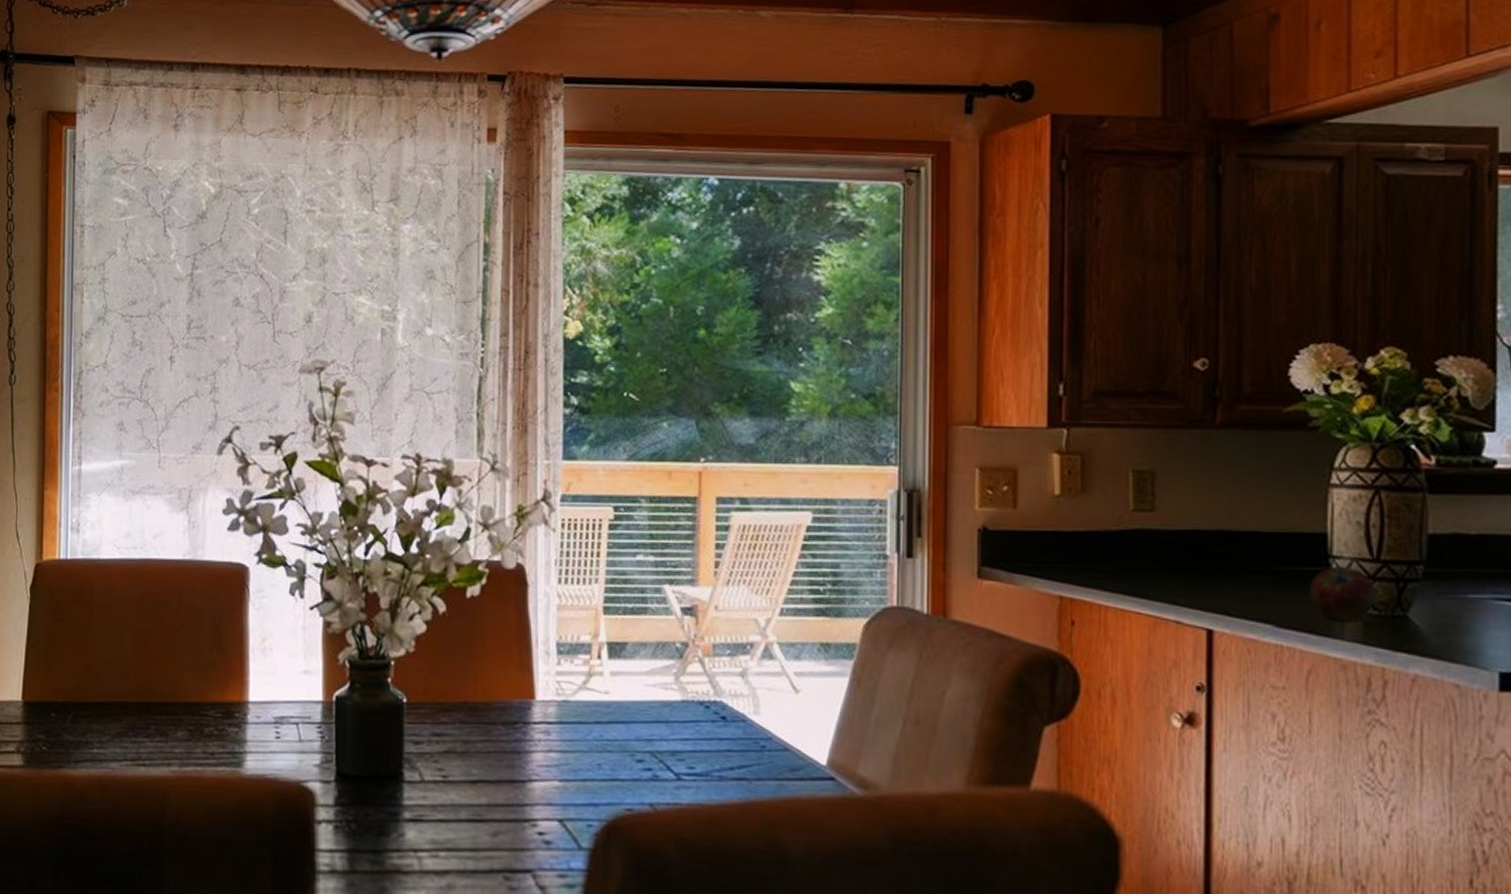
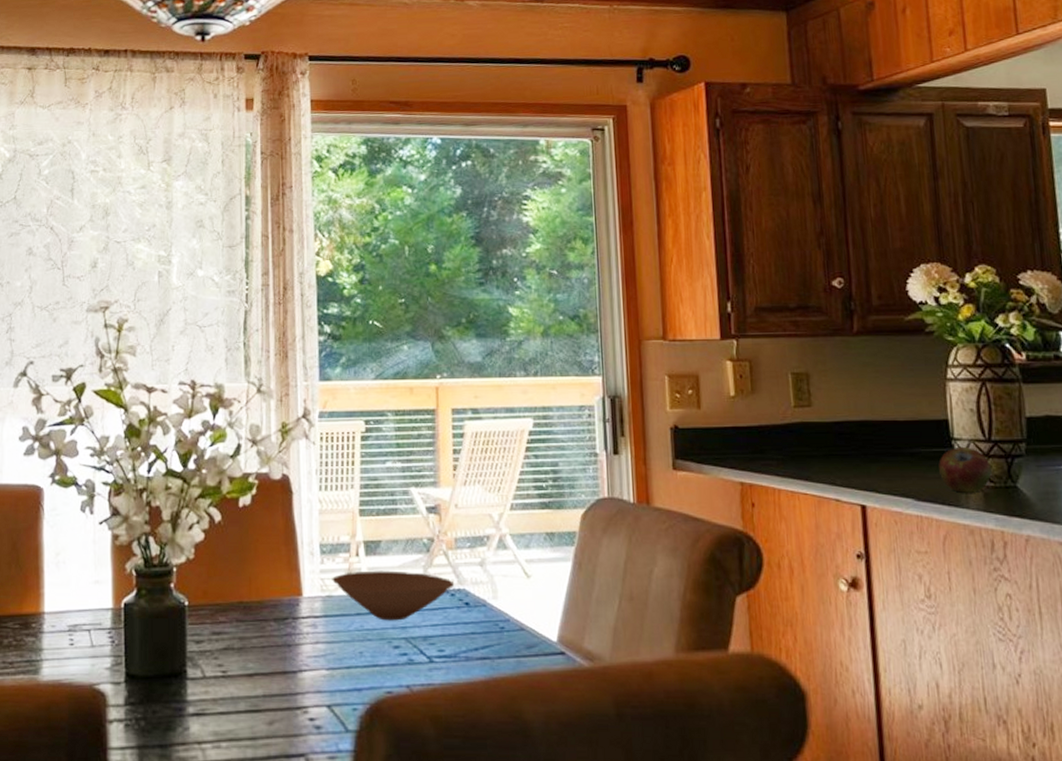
bowl: none [569,675,710,732] -> present [332,570,455,621]

